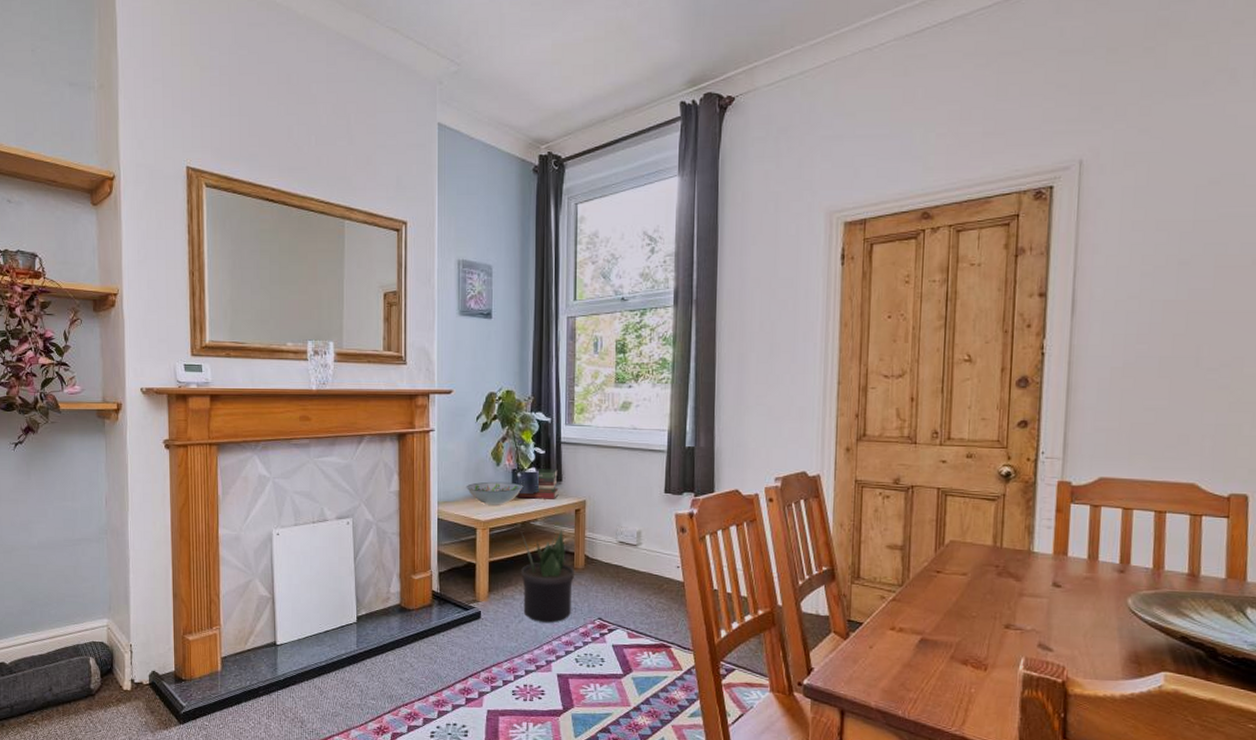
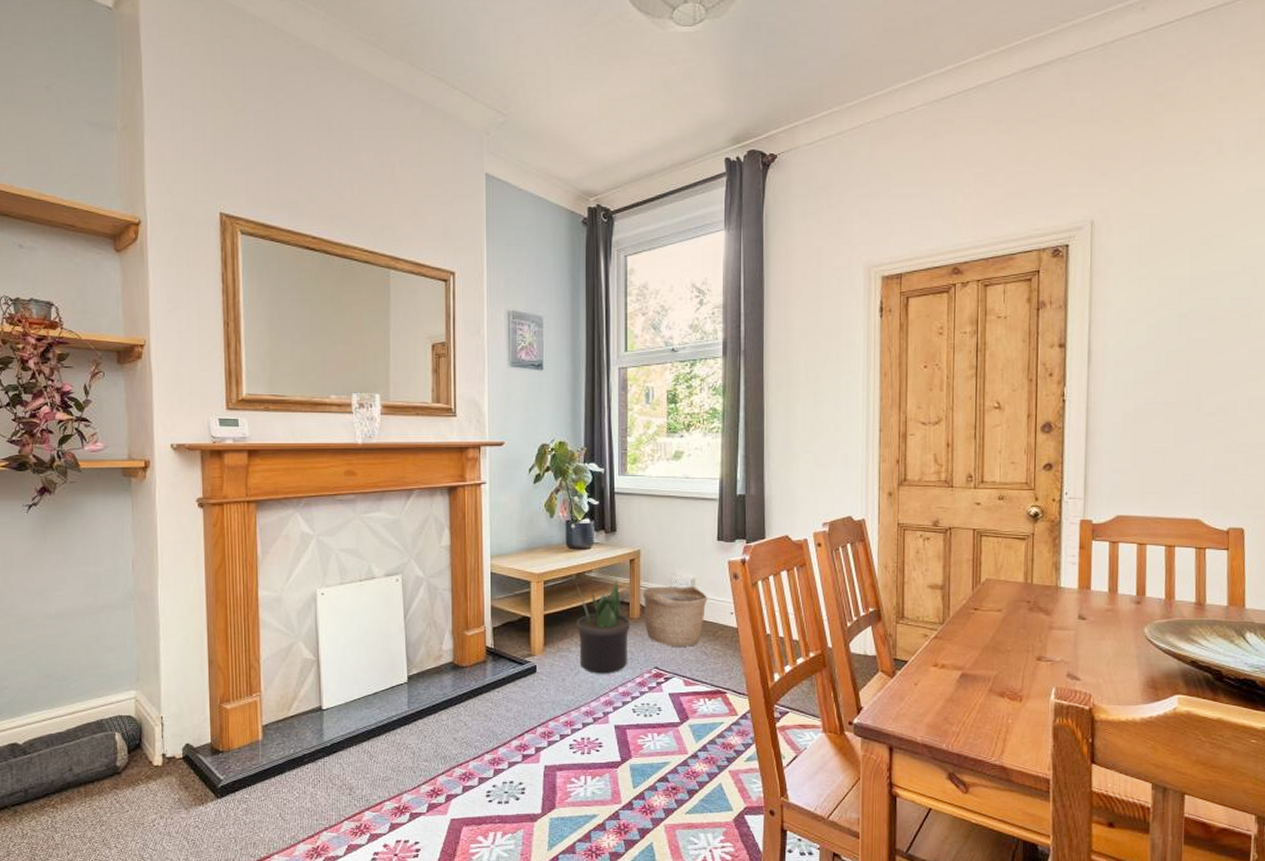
decorative bowl: present [466,481,523,506] -> none [519,533,578,559]
books: present [517,469,559,499] -> none [571,520,613,550]
basket: none [587,537,653,599] -> present [642,586,707,646]

